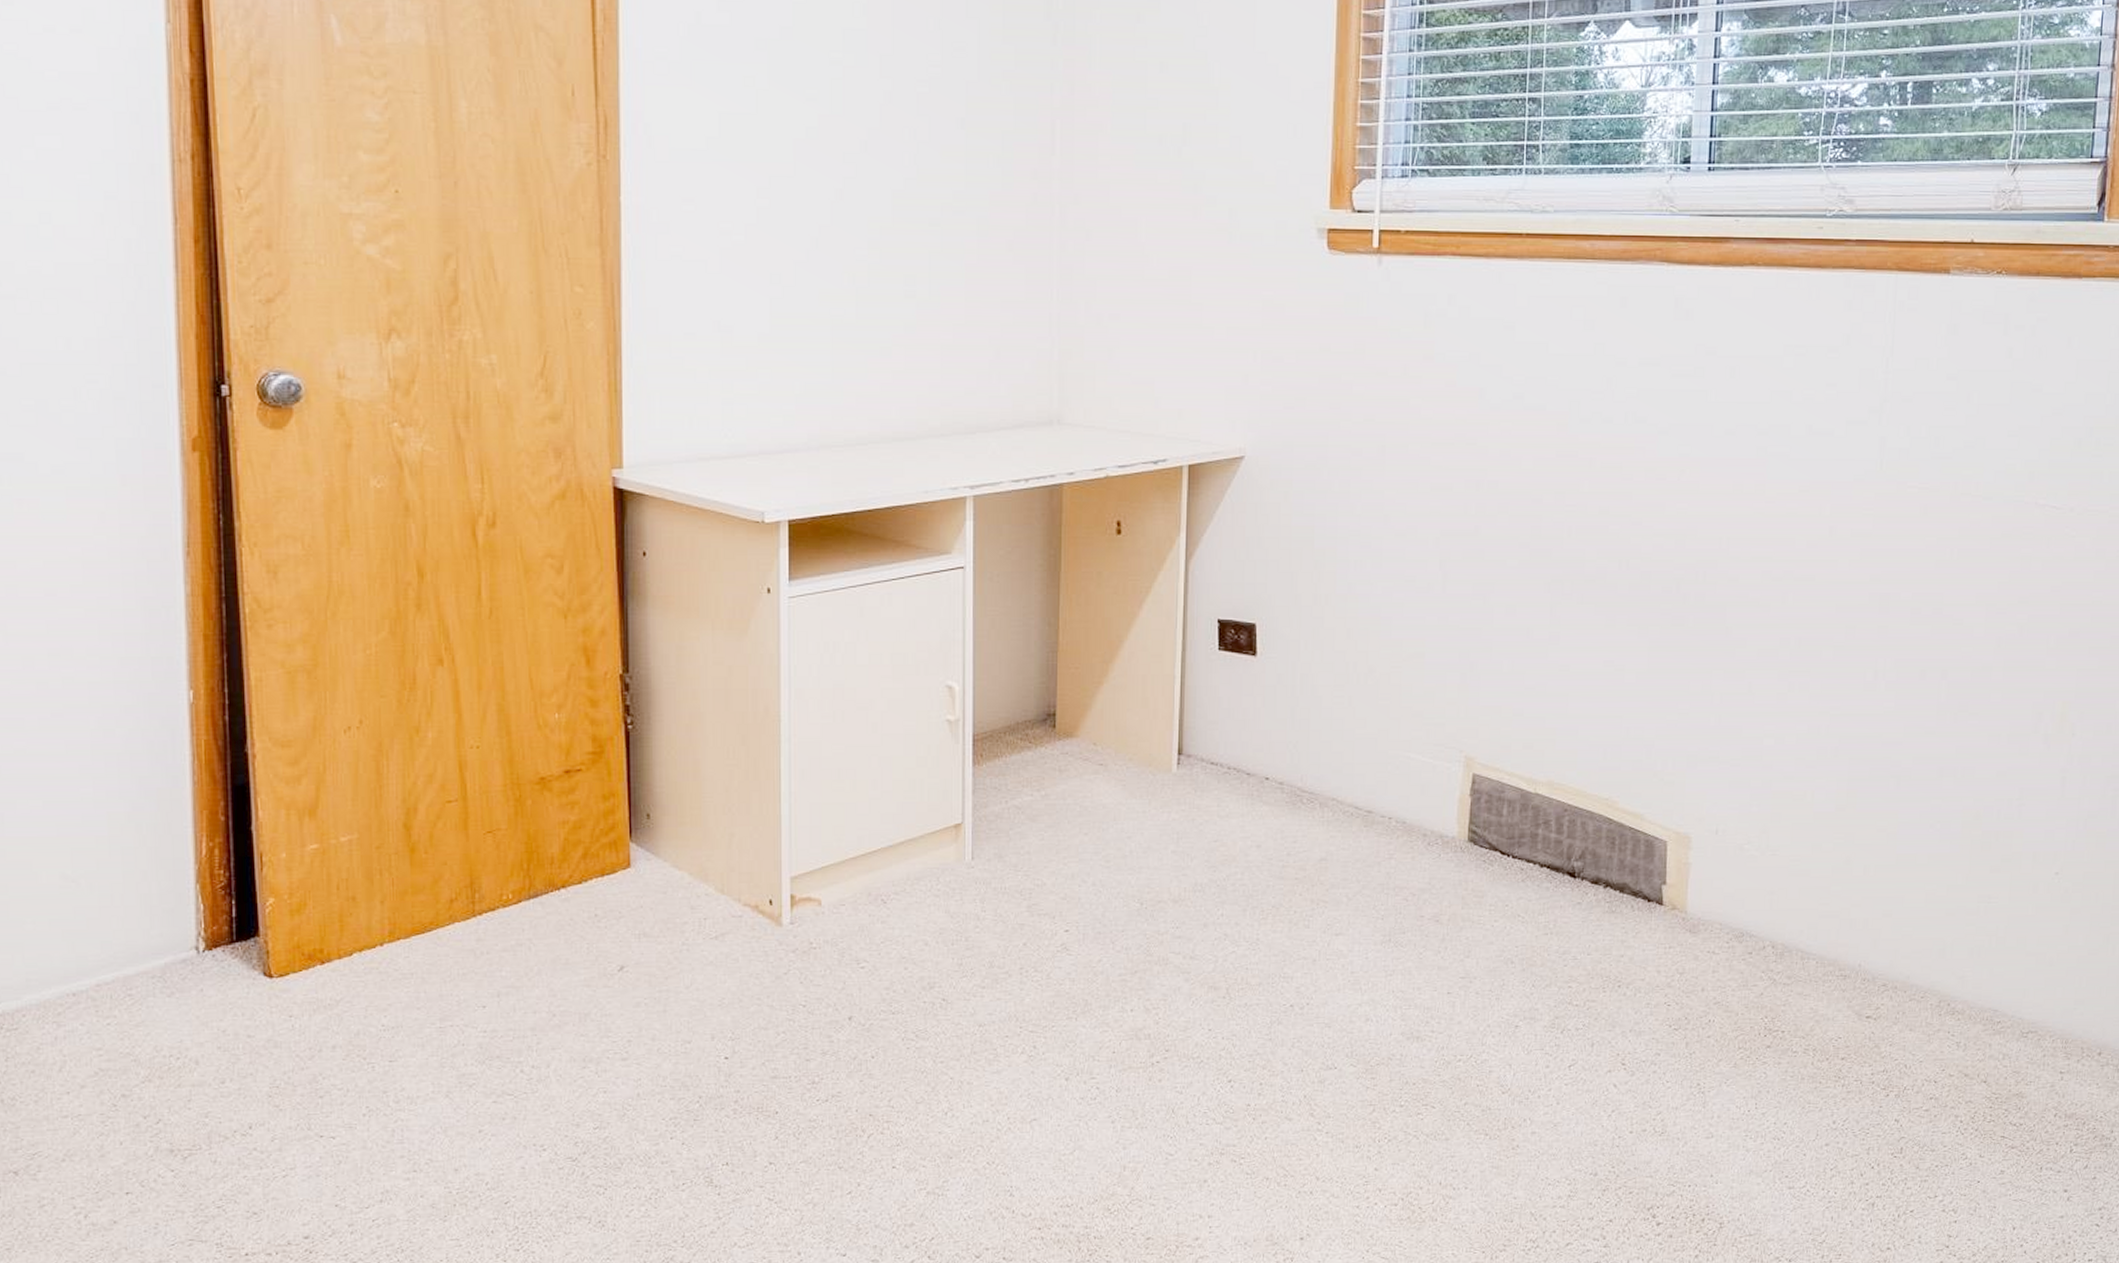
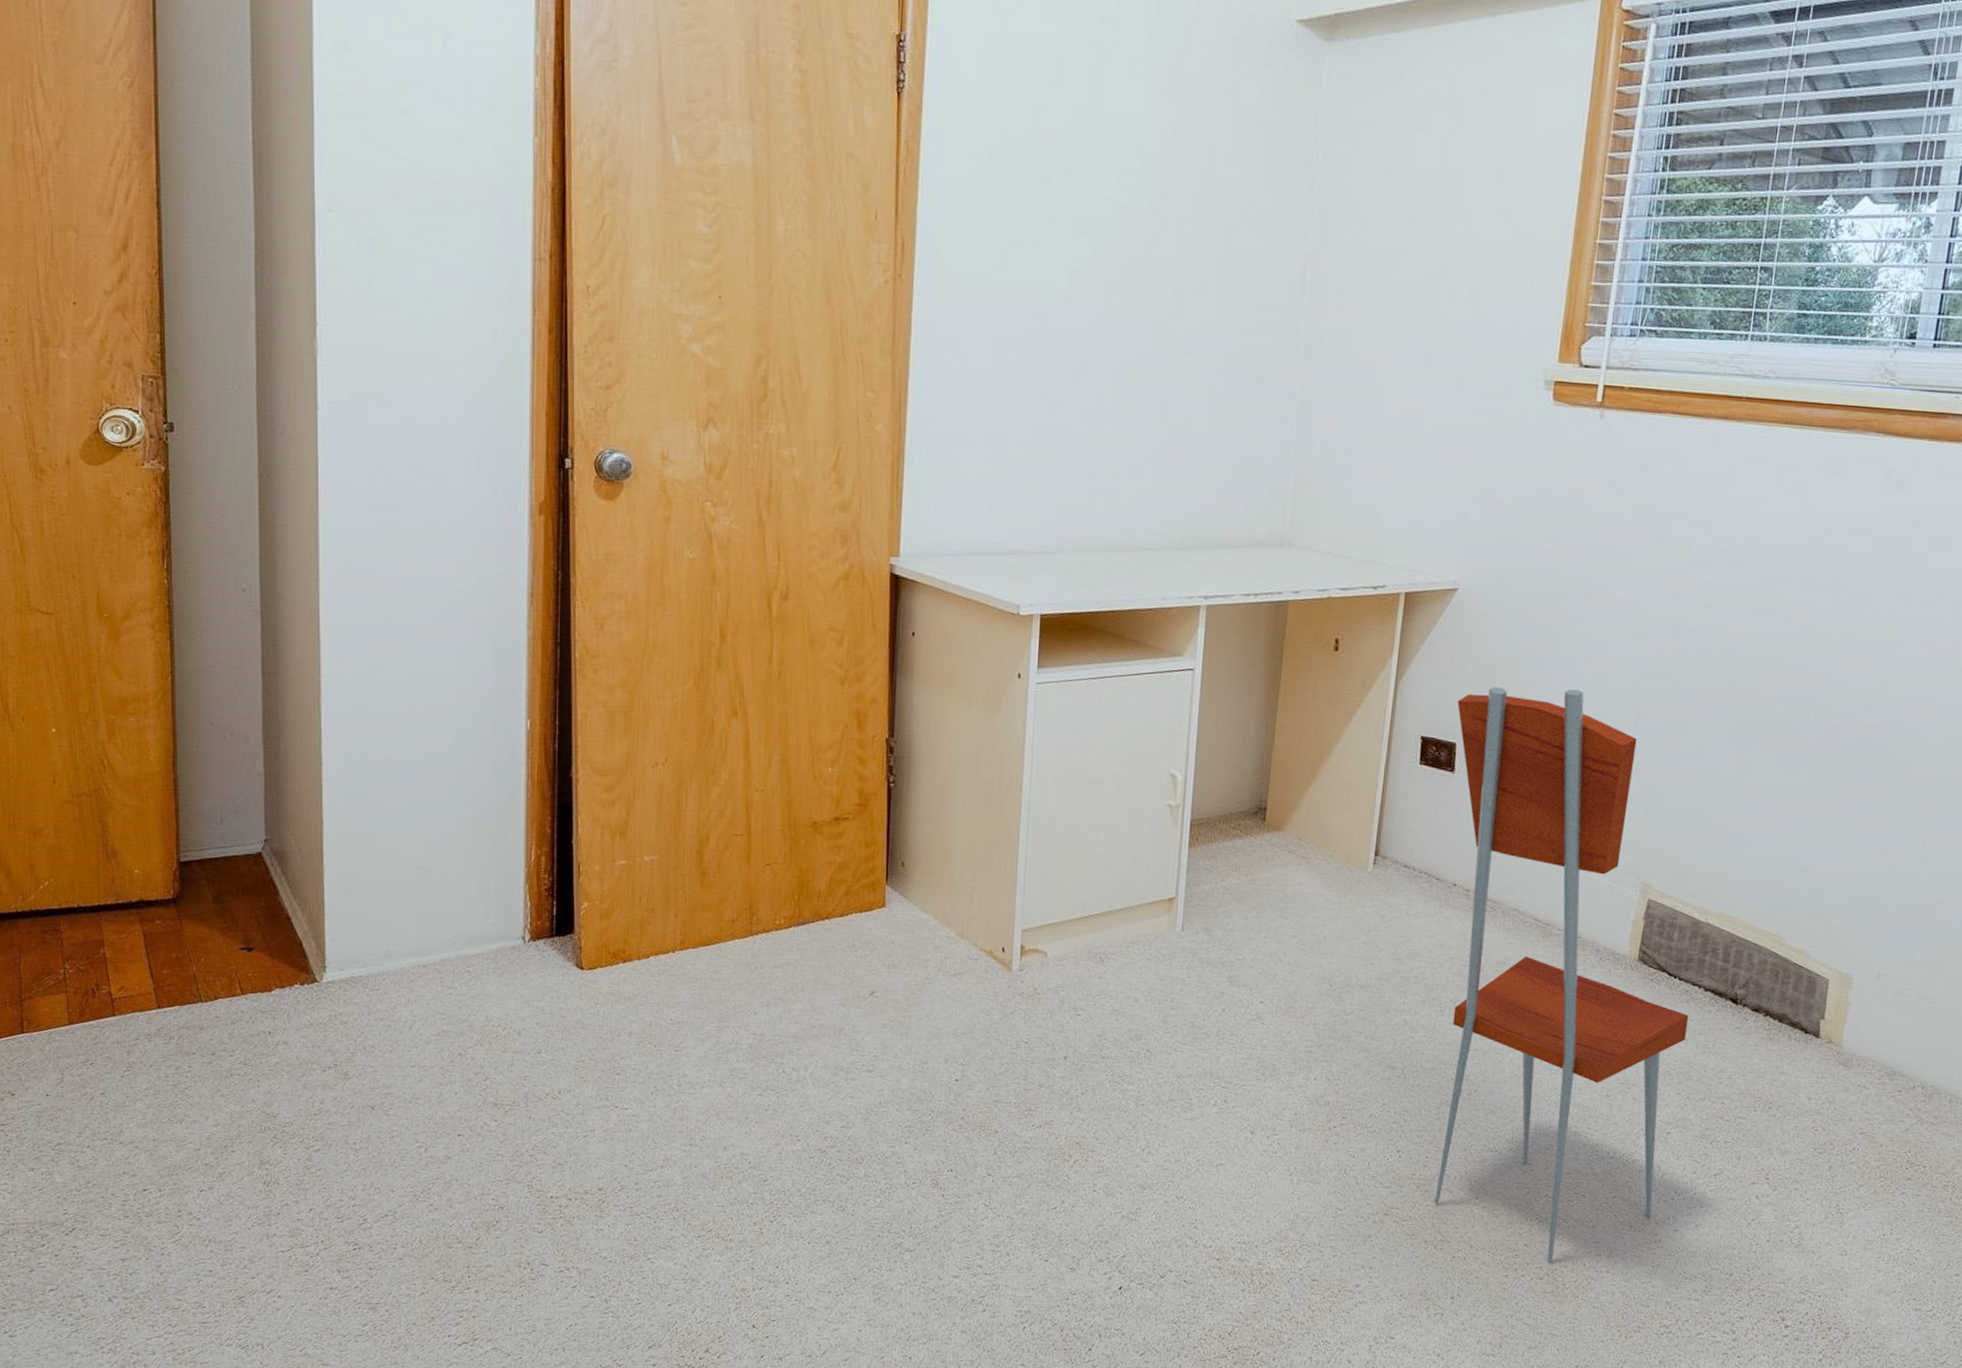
chair: none [1253,555,1527,1185] -> present [1435,687,1689,1263]

